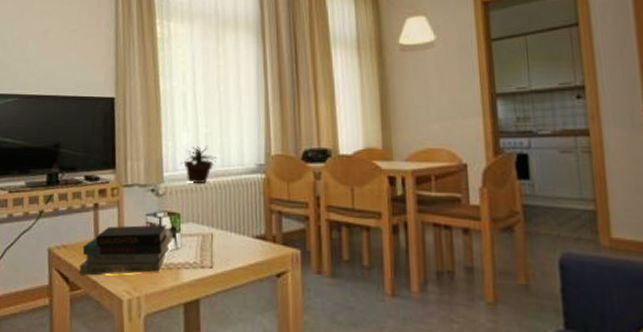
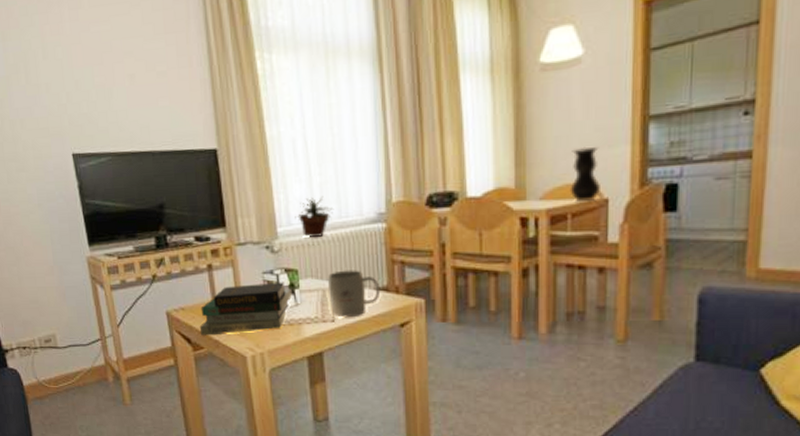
mug: none [208,217,258,265] -> present [327,270,381,318]
vase: none [431,116,459,166] -> present [569,146,600,202]

